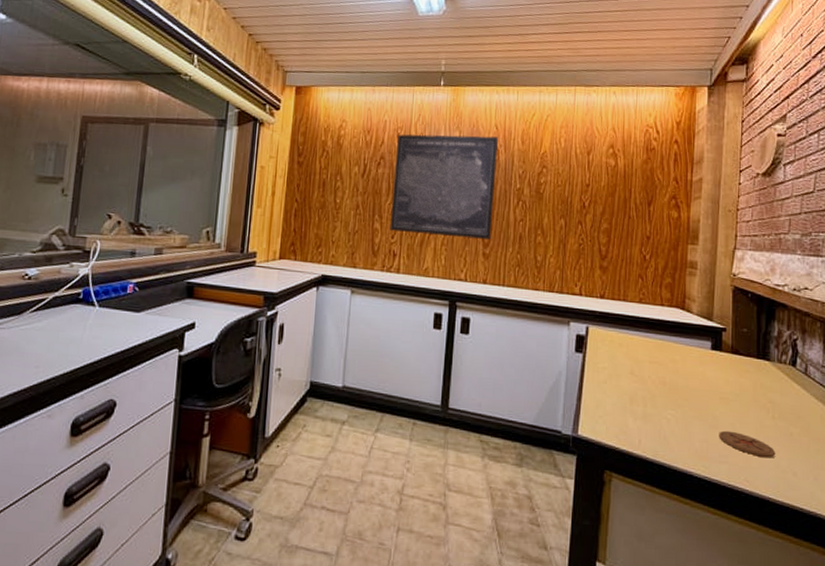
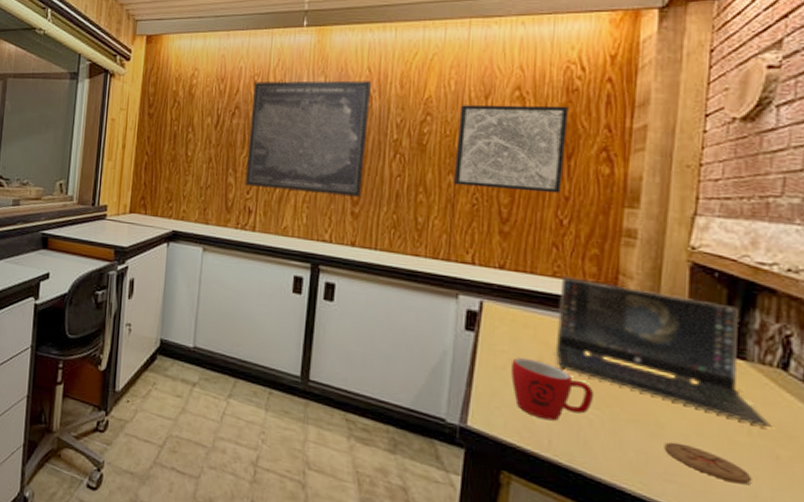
wall art: none [565,159,648,234] -> present [454,104,569,194]
mug: none [611,372,671,423] -> present [511,357,595,421]
laptop: none [642,302,786,412] -> present [555,276,771,428]

